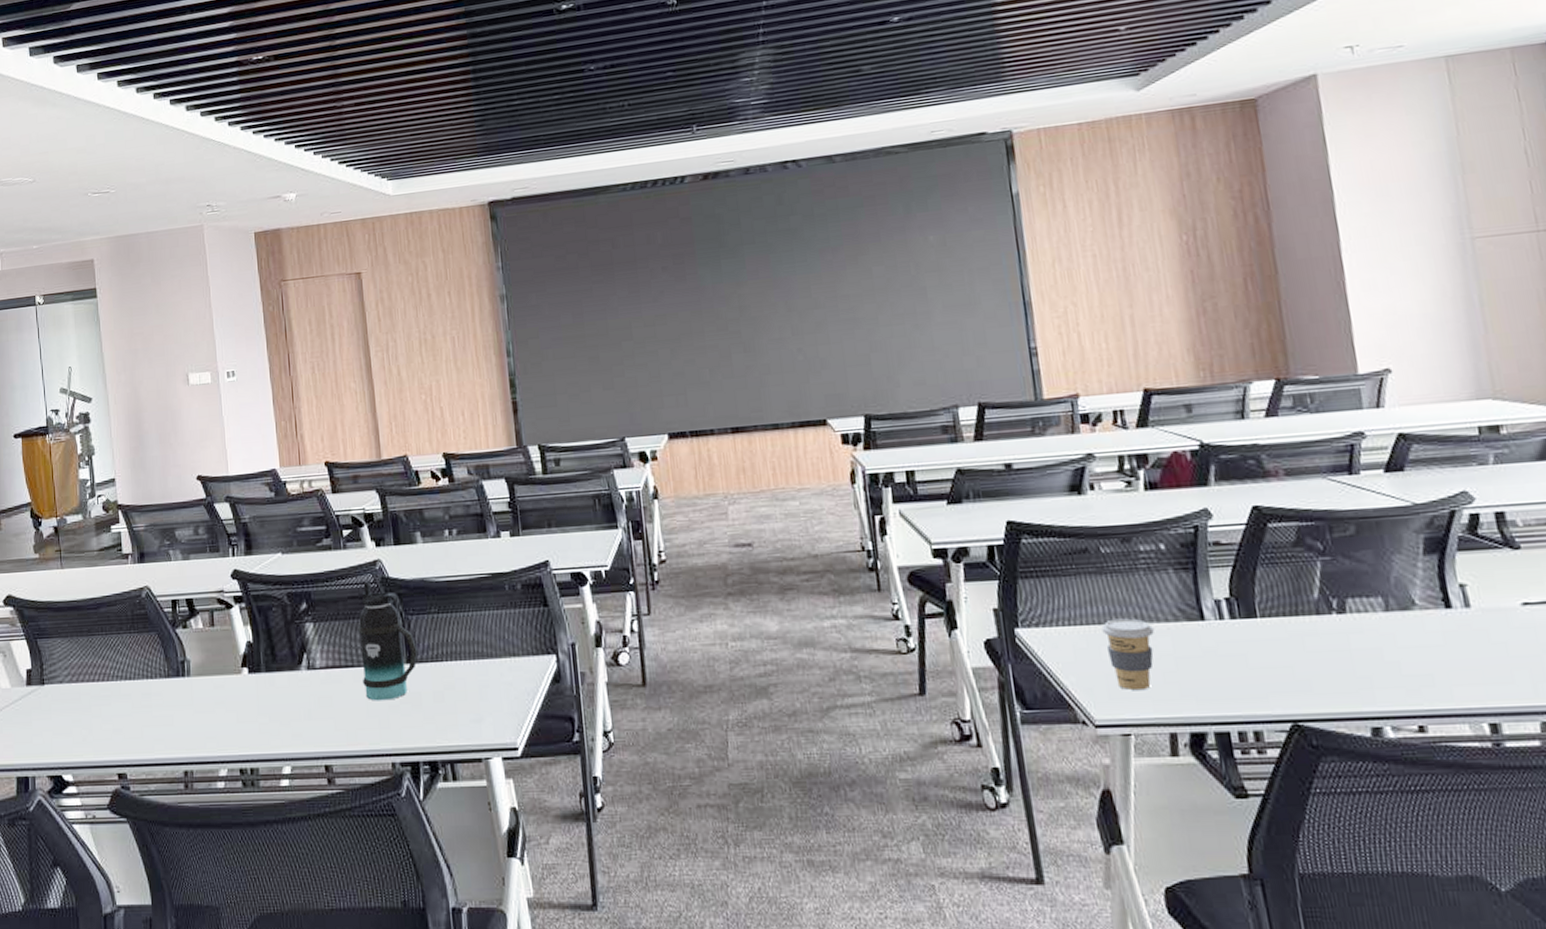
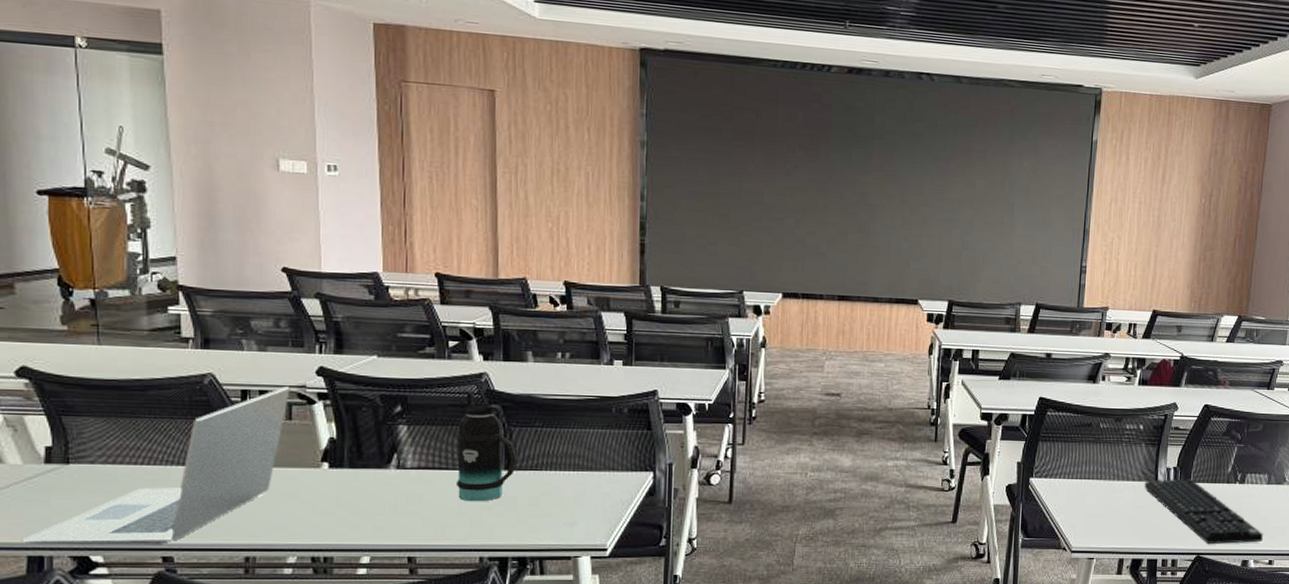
laptop: none [13,593,211,764] -> present [22,387,290,544]
coffee cup: present [1101,618,1154,691] -> none [1089,476,1124,528]
keyboard: none [1185,611,1399,706] -> present [1144,478,1263,545]

